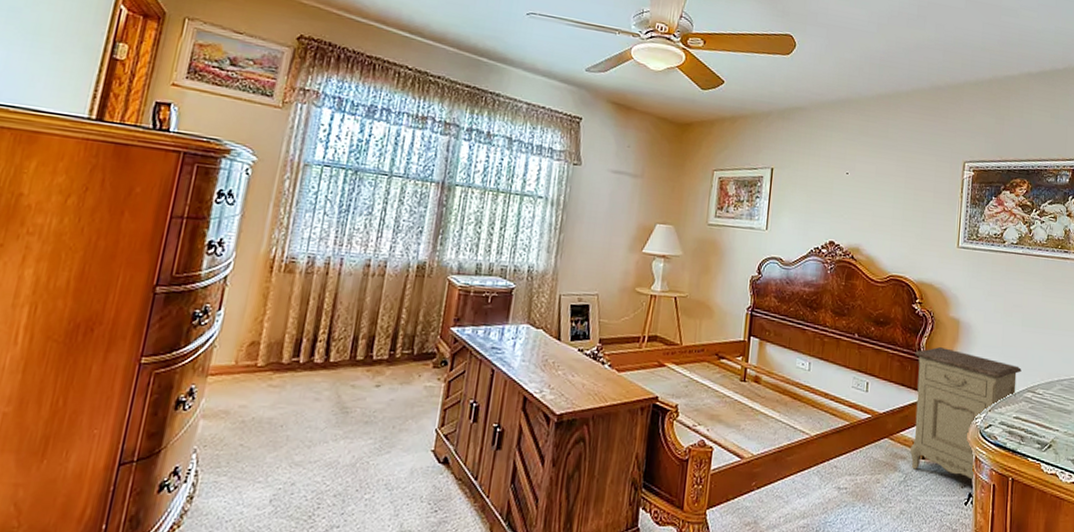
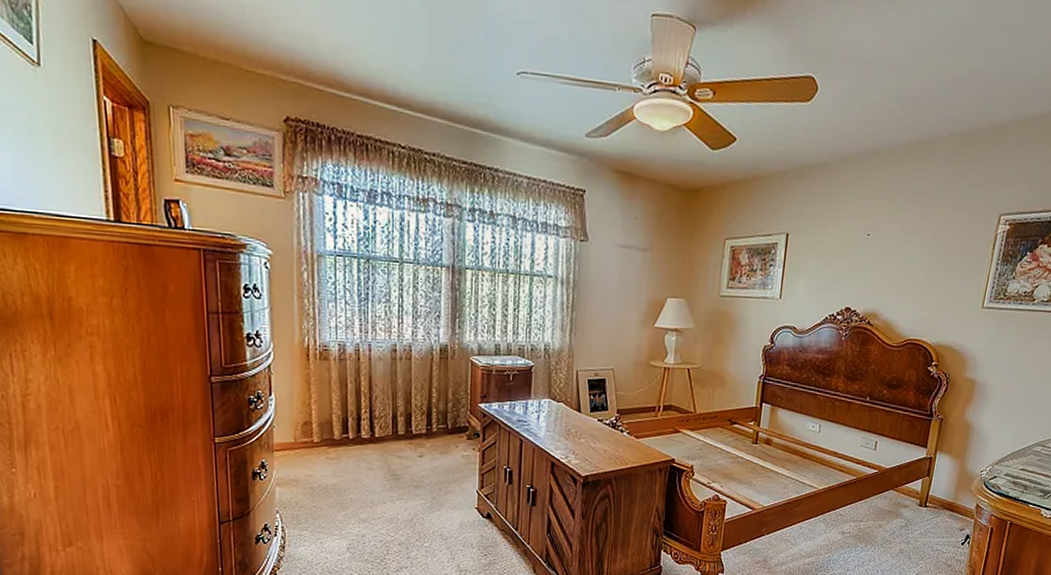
nightstand: present [910,347,1022,480] -> none [913,407,1035,524]

